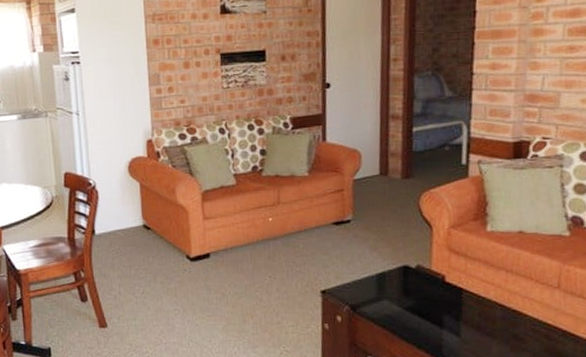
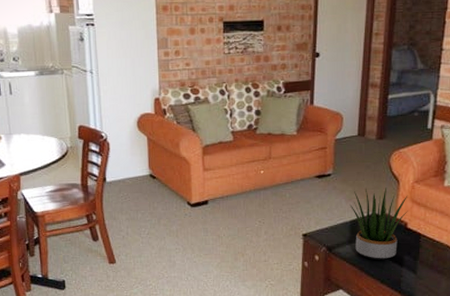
potted plant: none [374,234,445,321] -> present [349,187,408,260]

